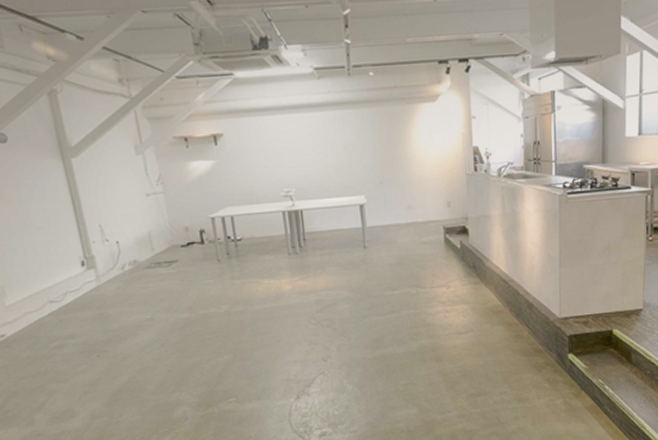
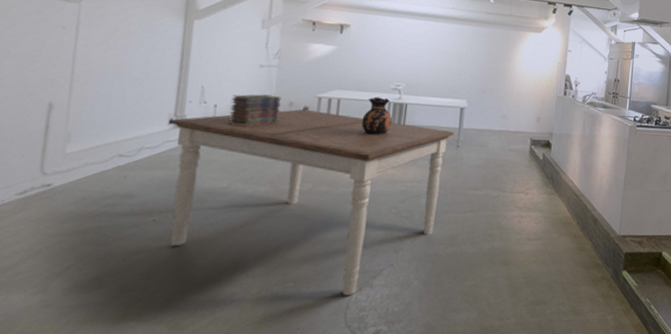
dining table: none [81,232,359,405] -> present [169,109,455,296]
book stack: none [129,222,180,259] -> present [229,94,282,127]
ceramic jug: none [259,207,292,249] -> present [361,96,393,136]

